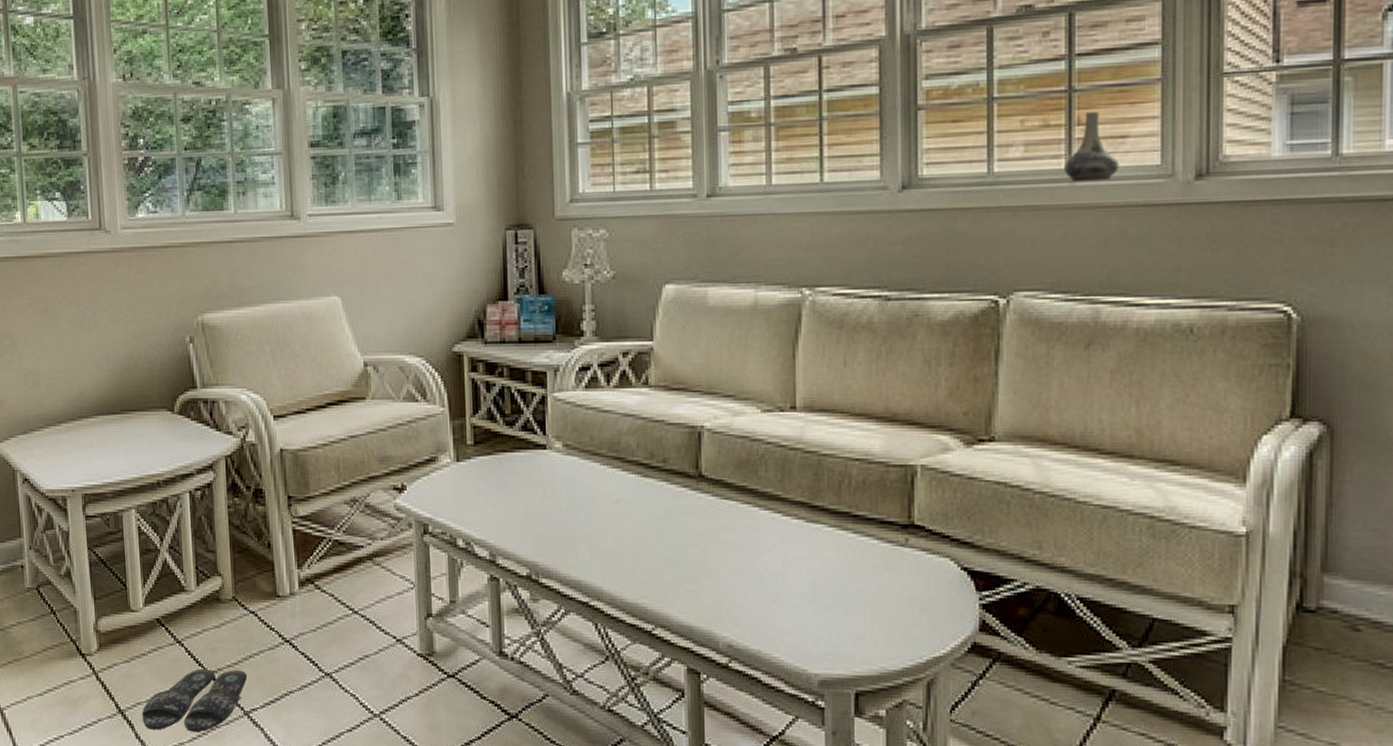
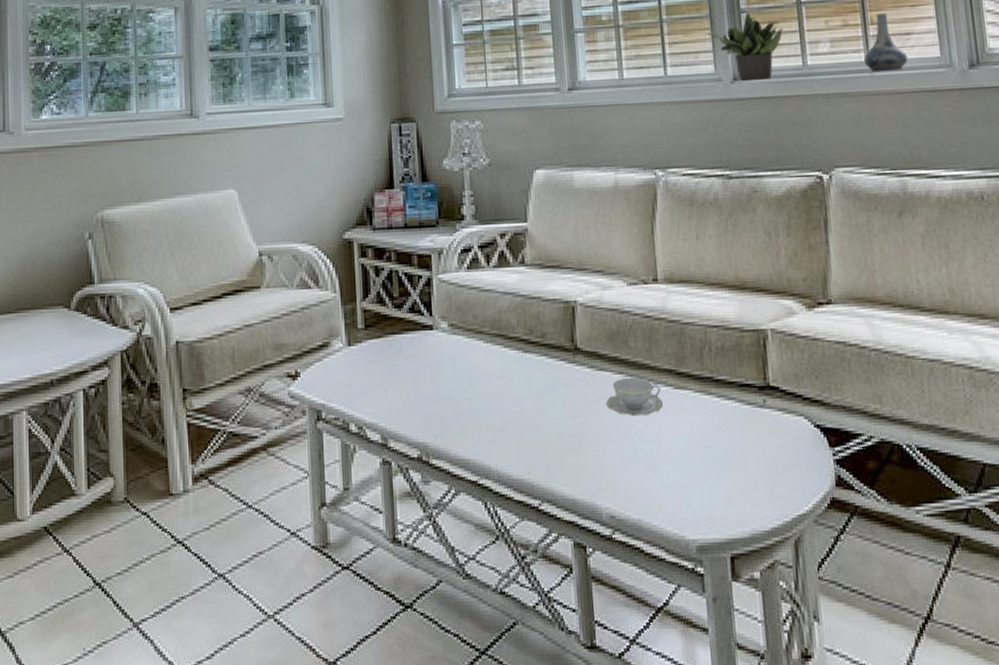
slippers: present [141,669,247,732] -> none [24,578,137,651]
teacup: none [730,507,792,548] -> present [606,377,663,417]
potted plant: none [873,109,968,191] -> present [706,12,784,82]

